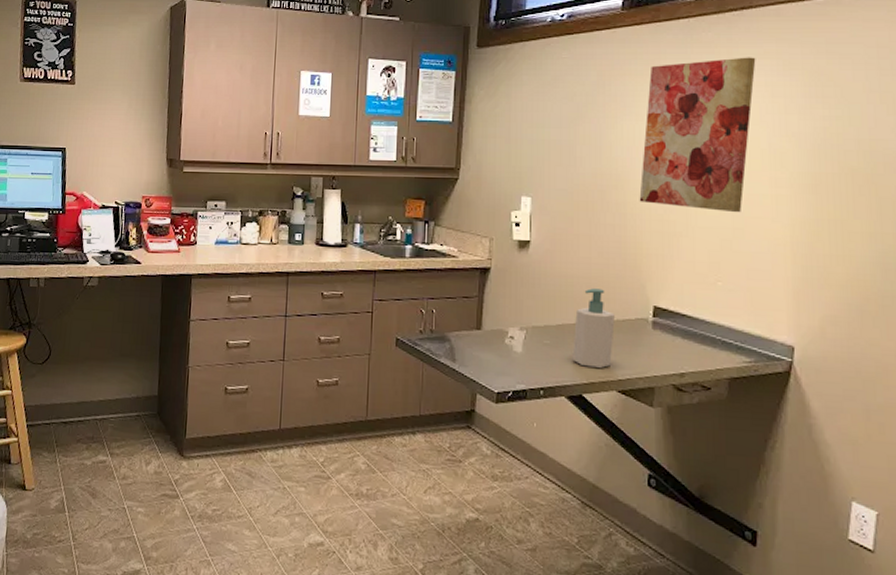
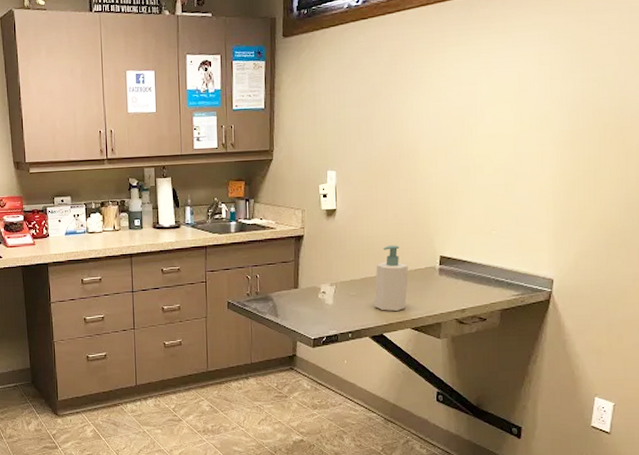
wall art: present [639,57,756,213] -> none [427,29,526,171]

